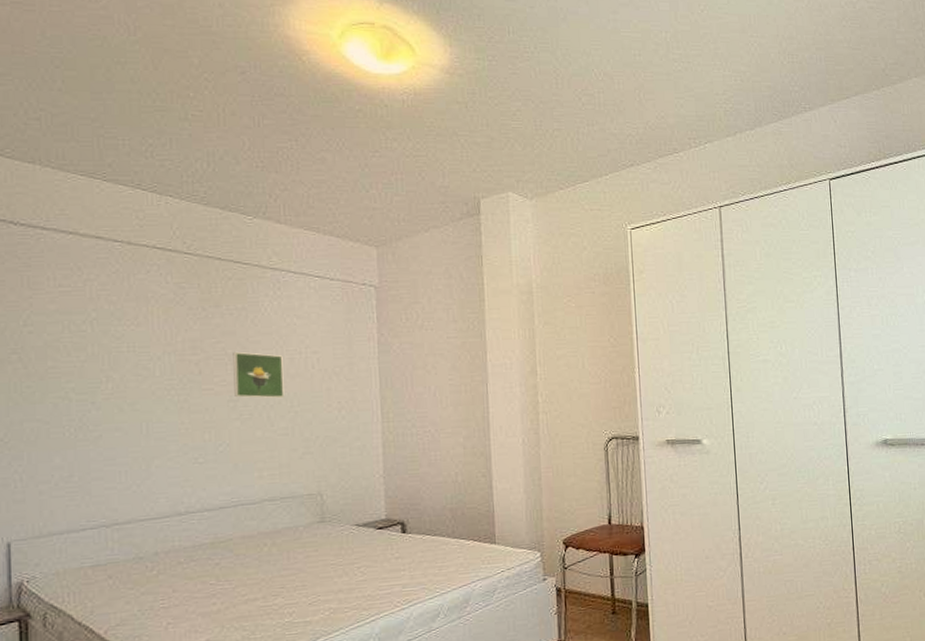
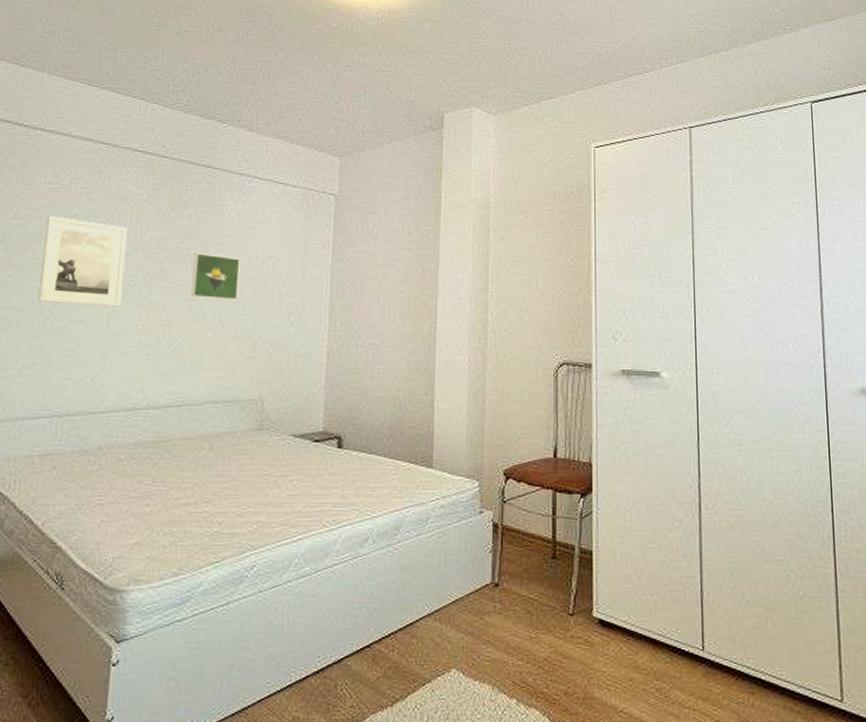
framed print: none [63,321,159,413] -> present [38,216,128,307]

